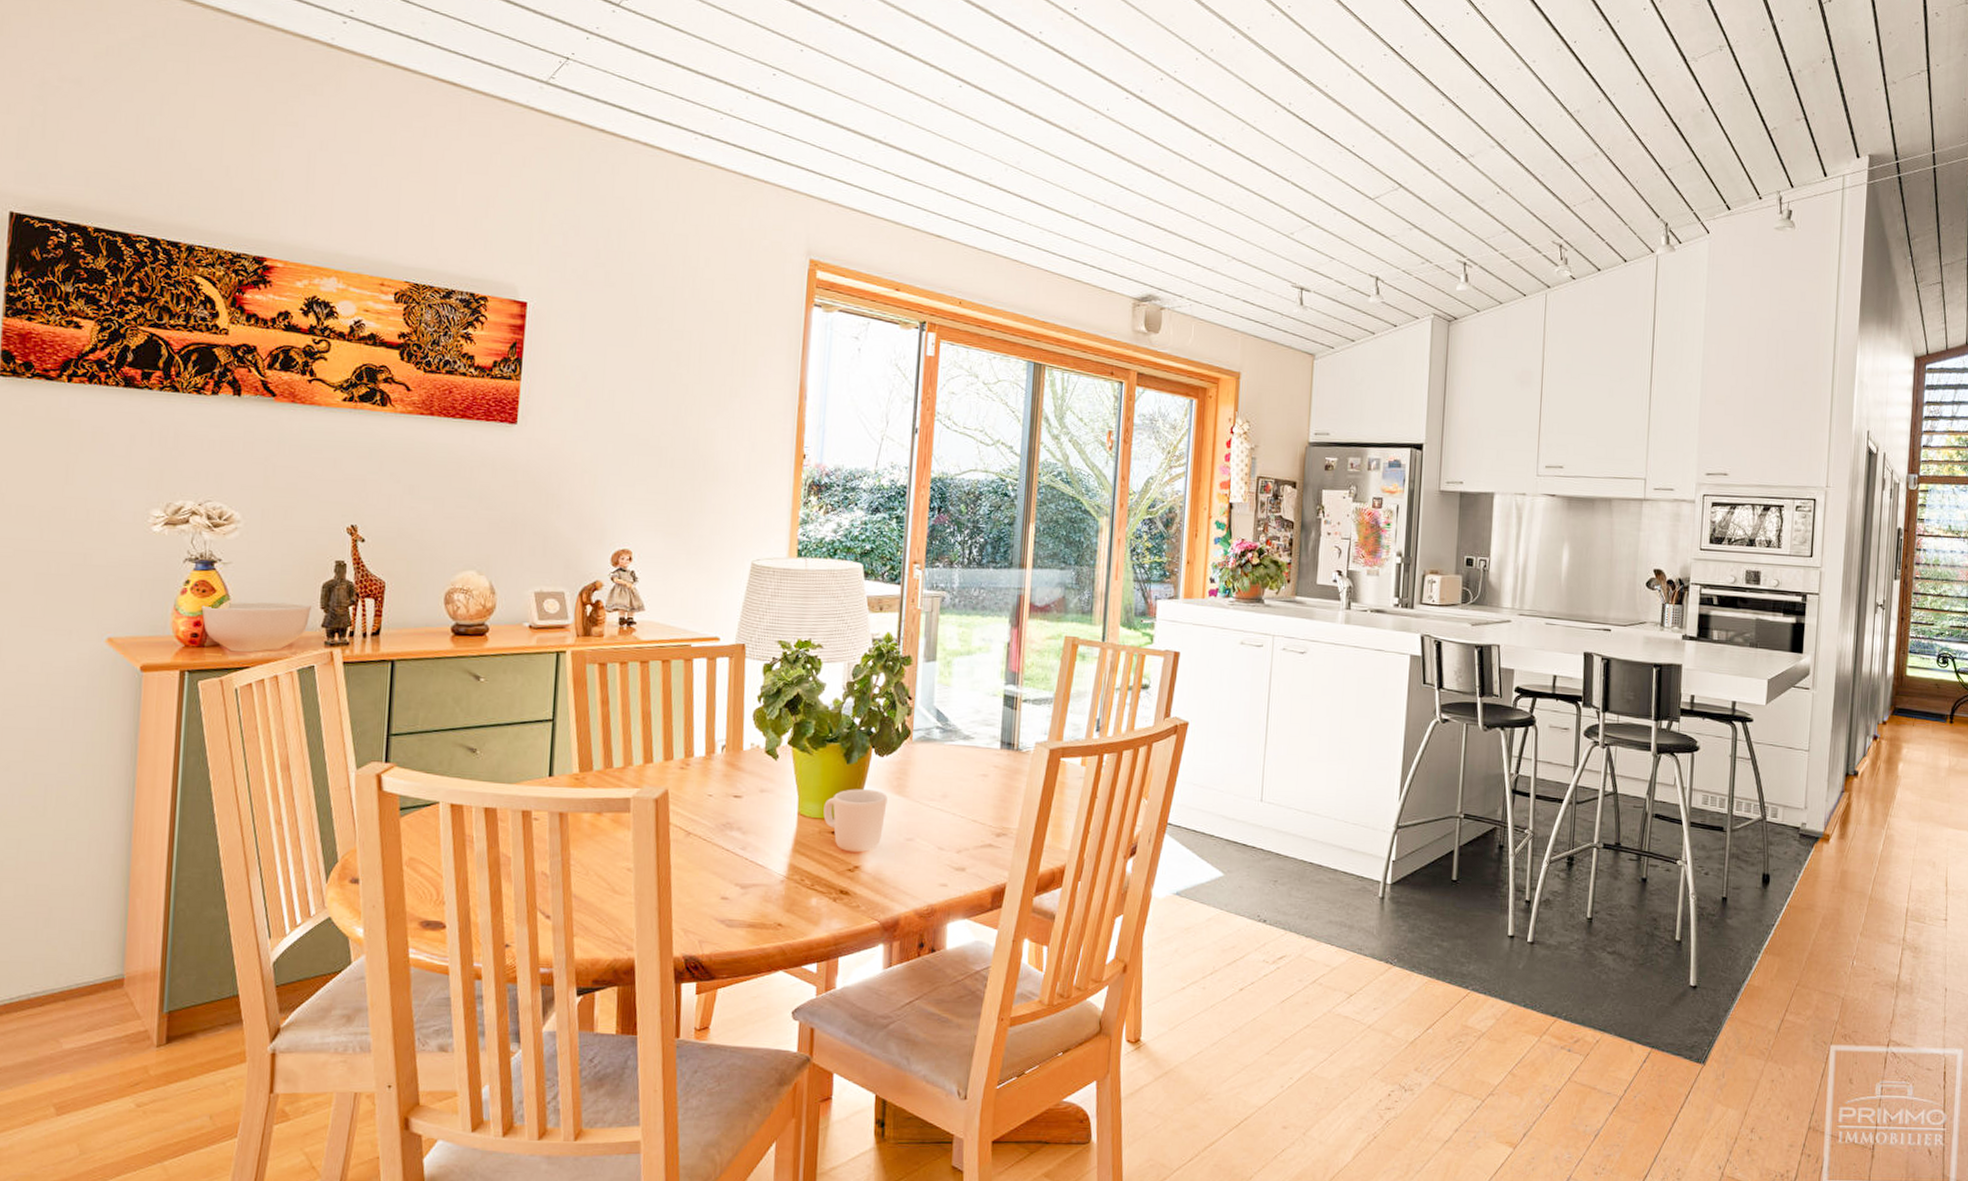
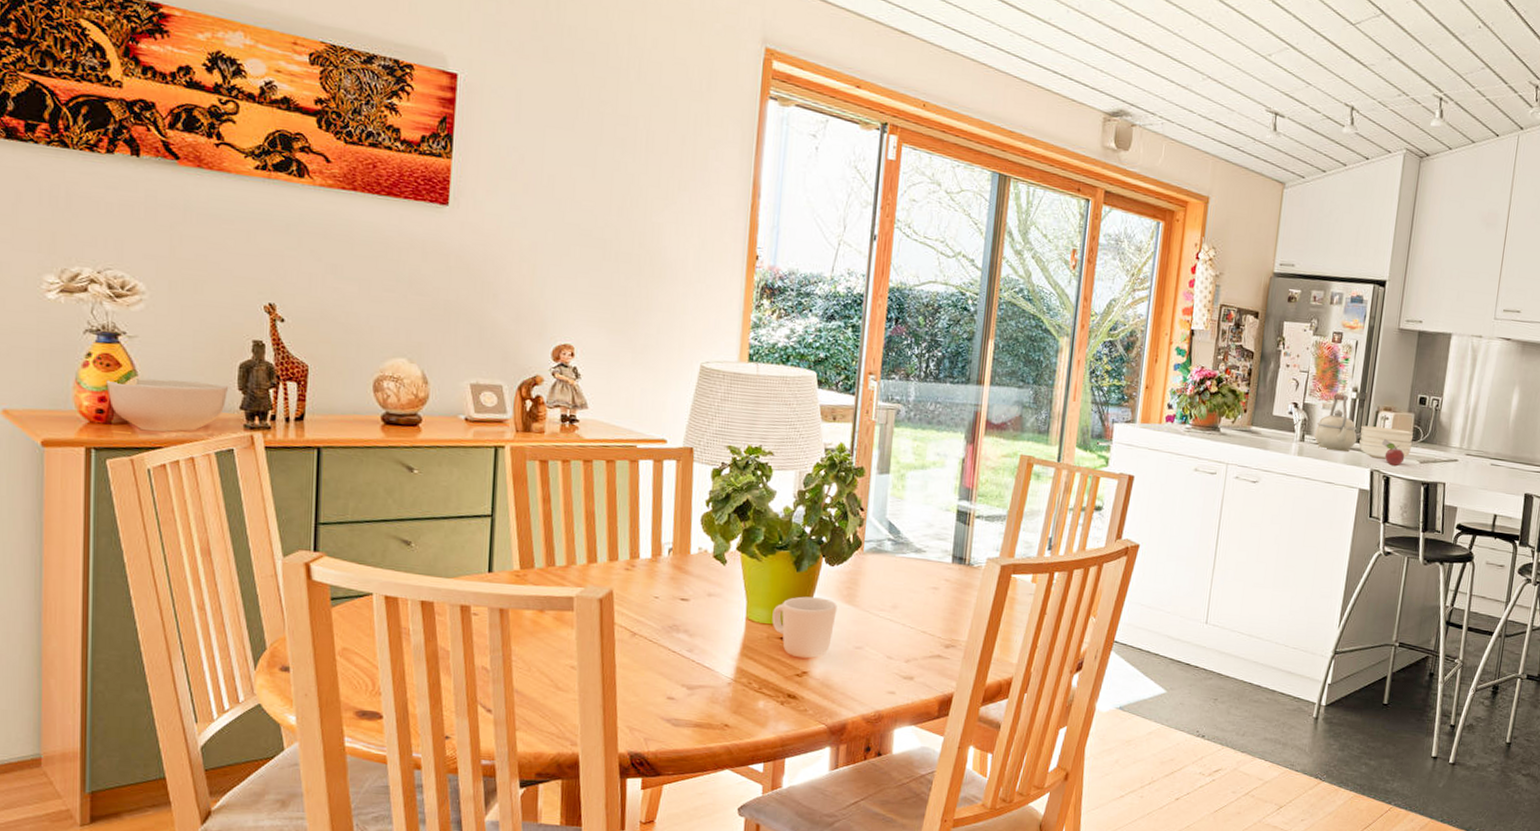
kettle: none [1361,559,1404,619] -> present [1314,393,1358,453]
bowl: none [1407,590,1463,625] -> present [1359,425,1414,461]
fruit: none [1430,603,1456,631] -> present [1381,439,1405,467]

